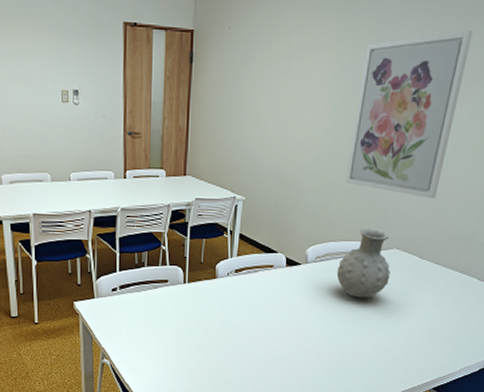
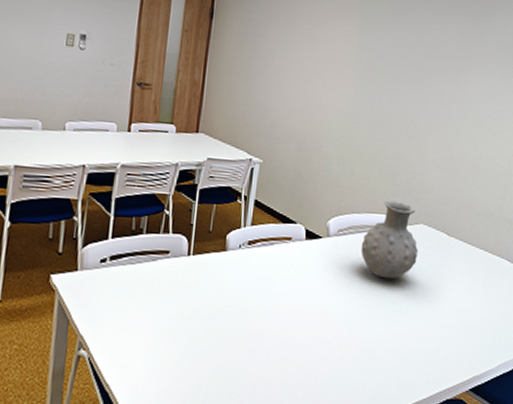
wall art: present [345,30,473,199] -> none [369,13,485,173]

